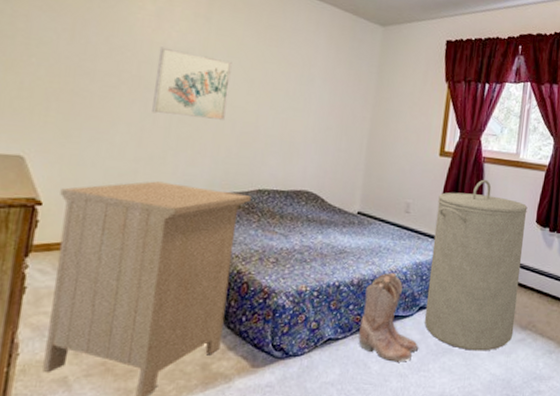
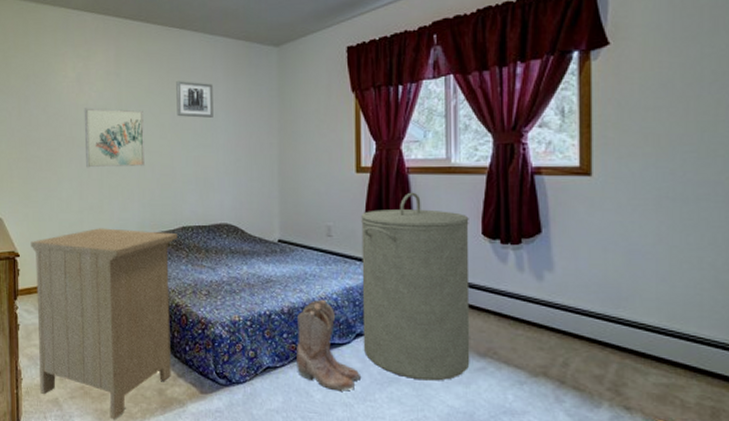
wall art: none [269,39,313,82] -> present [176,81,213,118]

